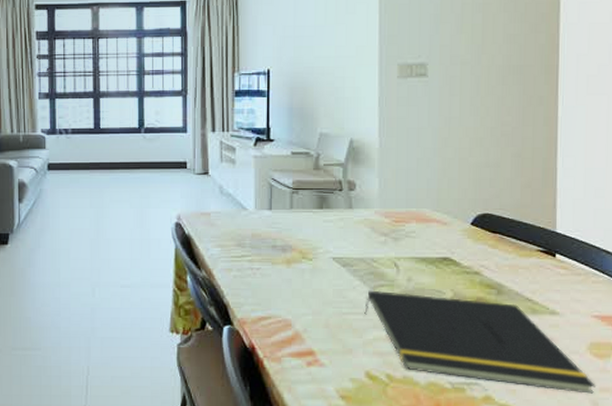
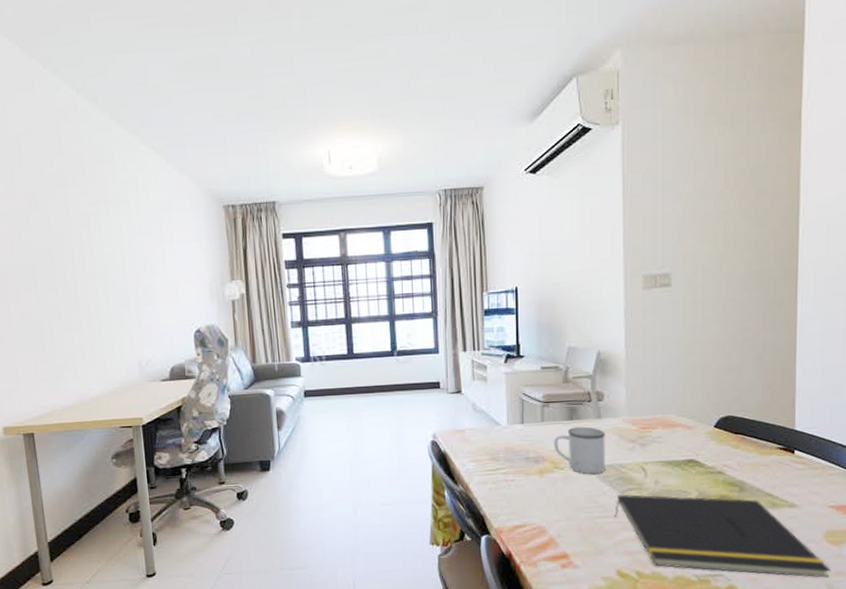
mug: none [302,216,356,268] -> present [554,426,606,475]

